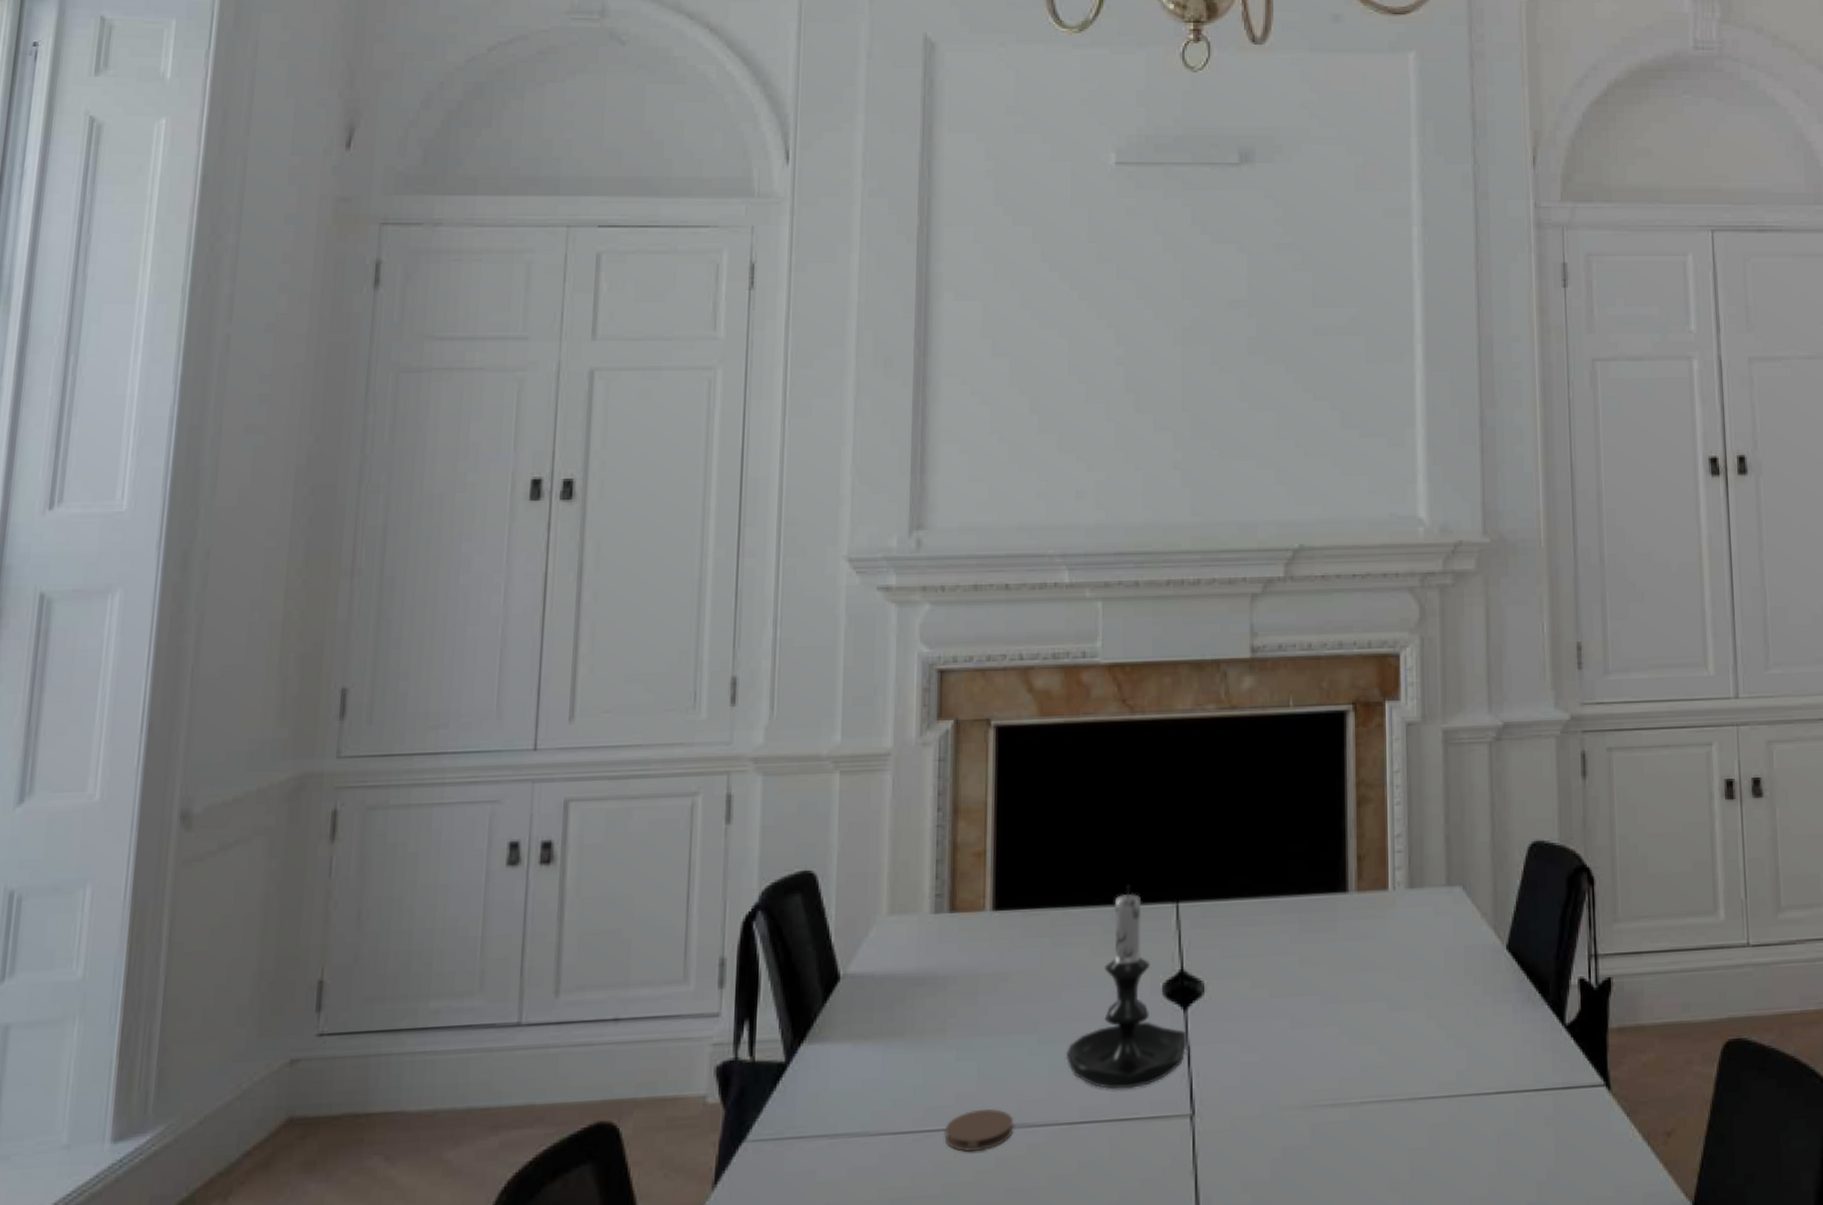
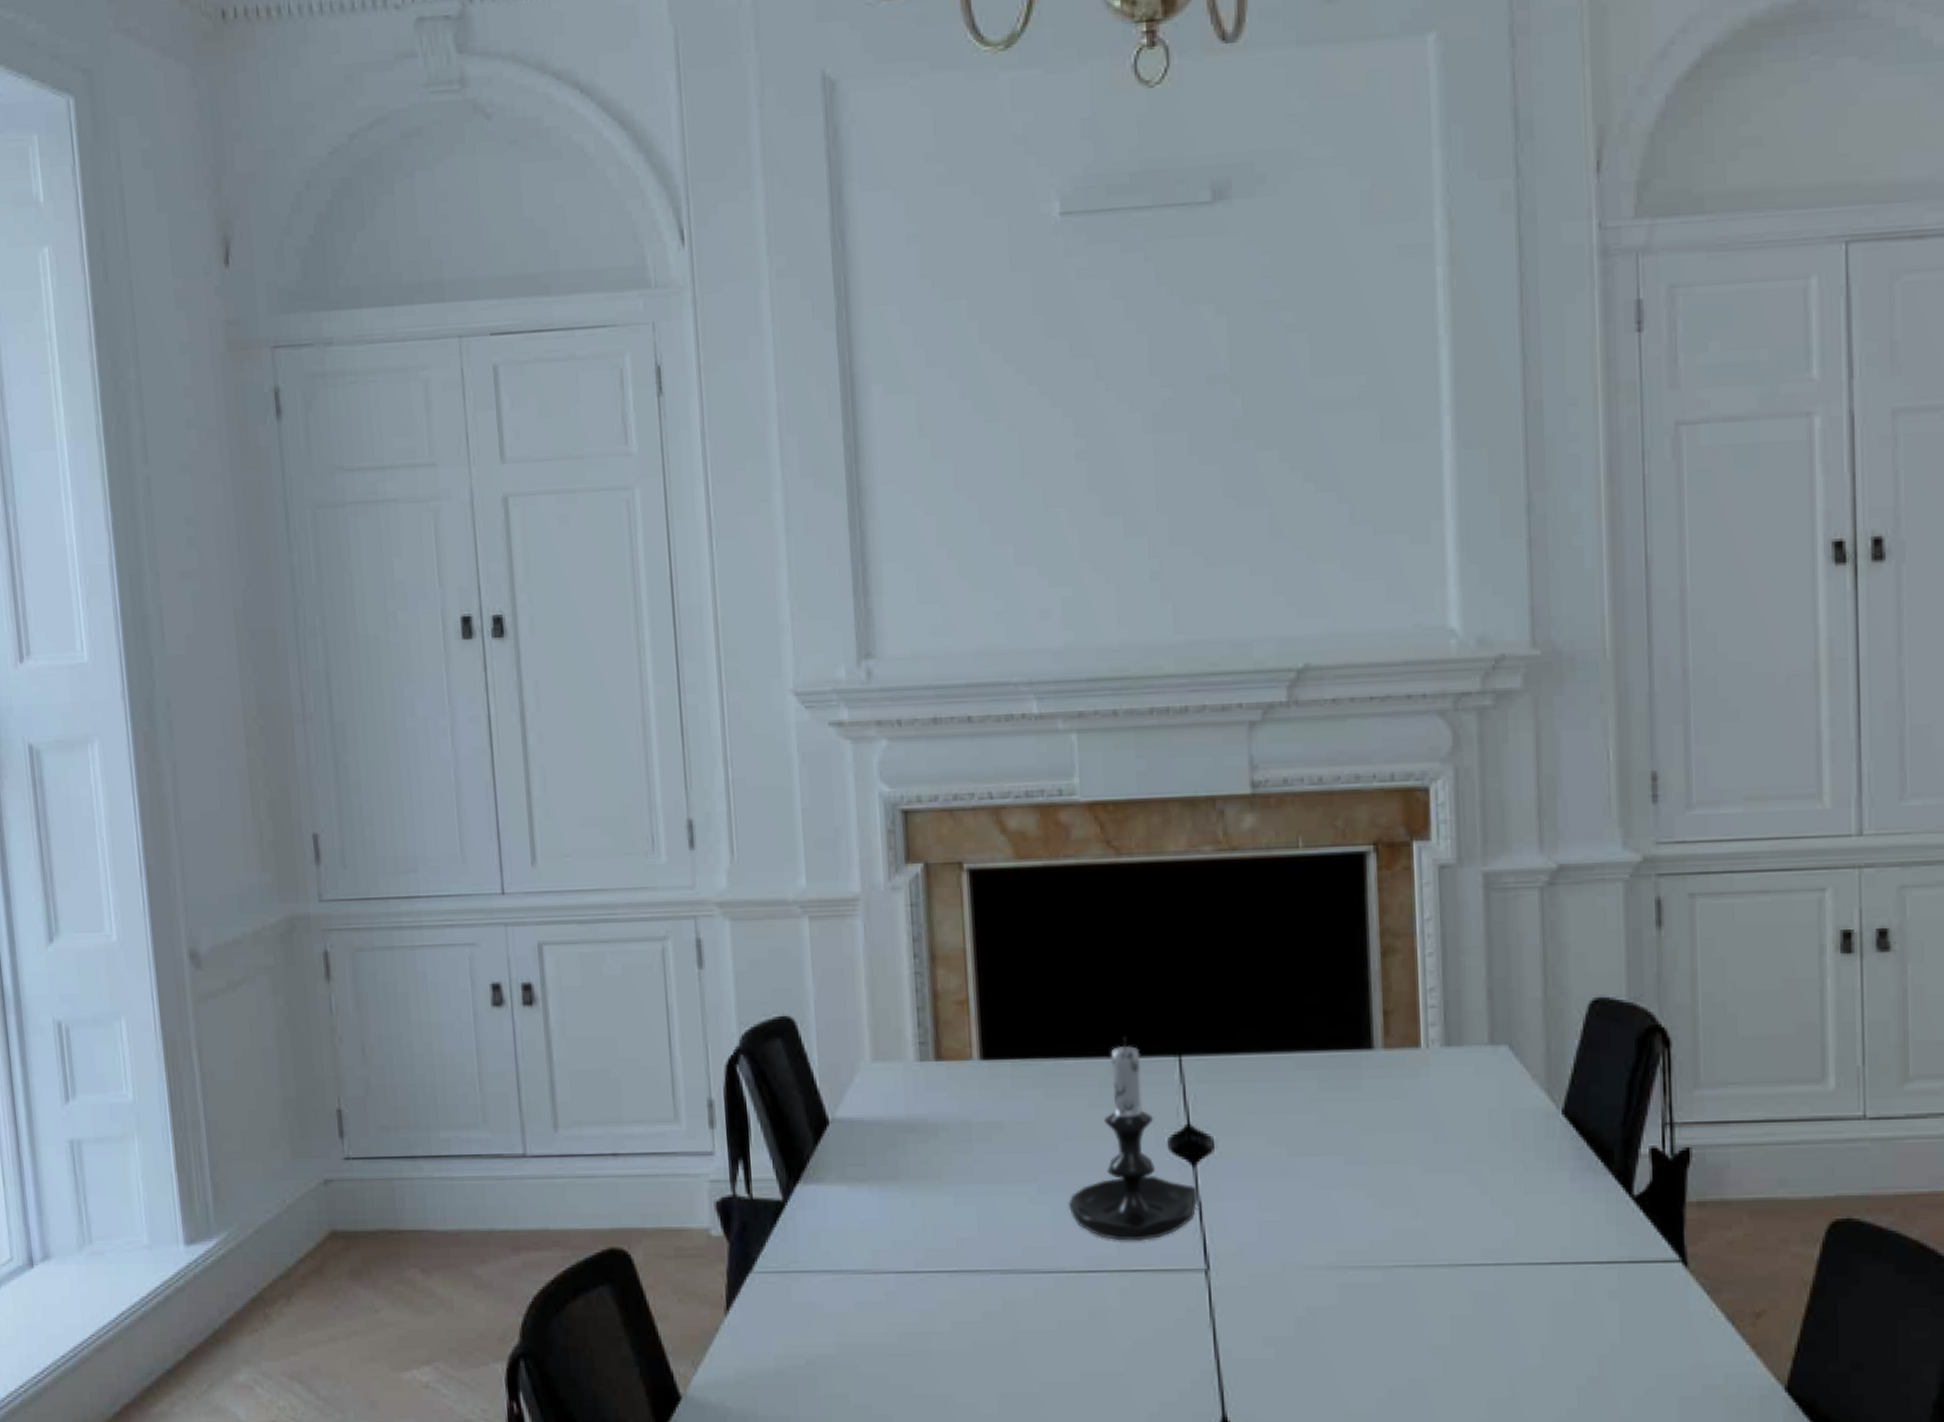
coaster: present [946,1109,1014,1152] -> none [949,1254,1019,1294]

